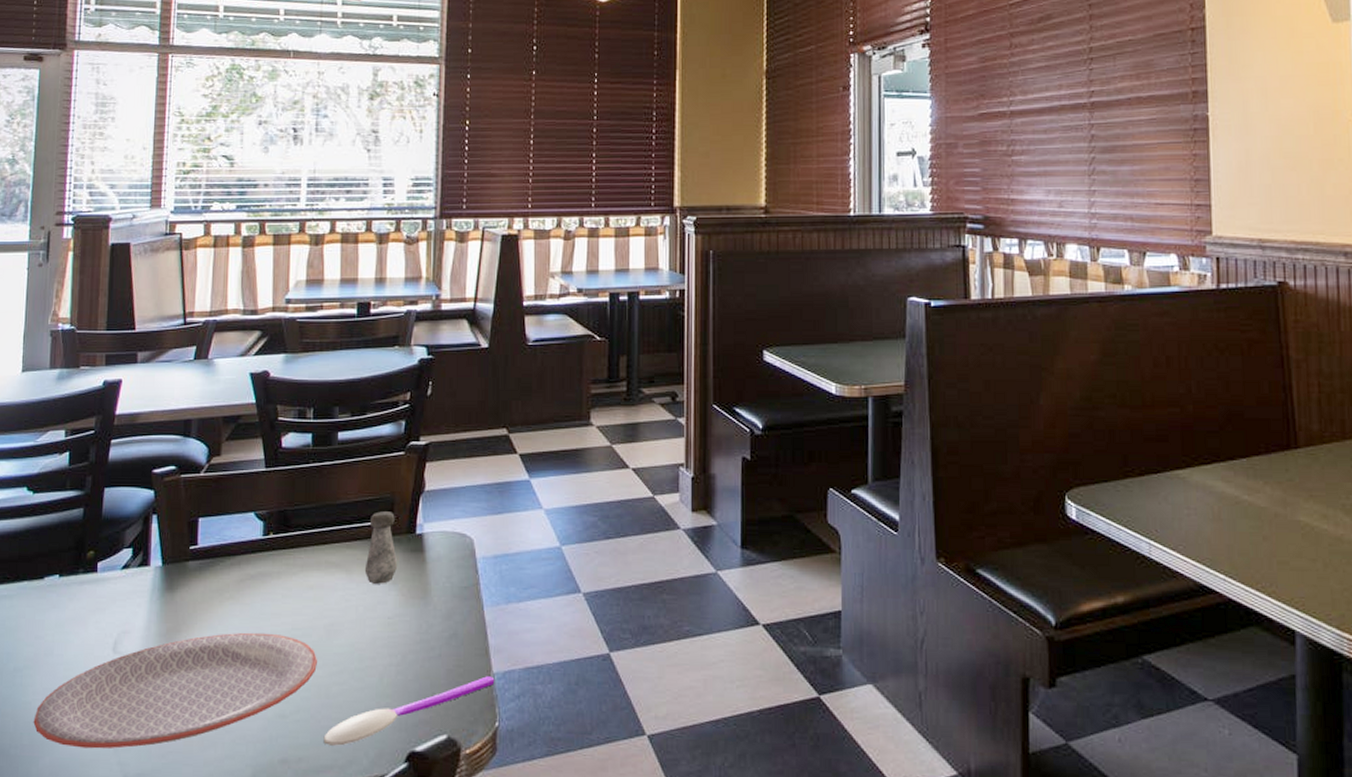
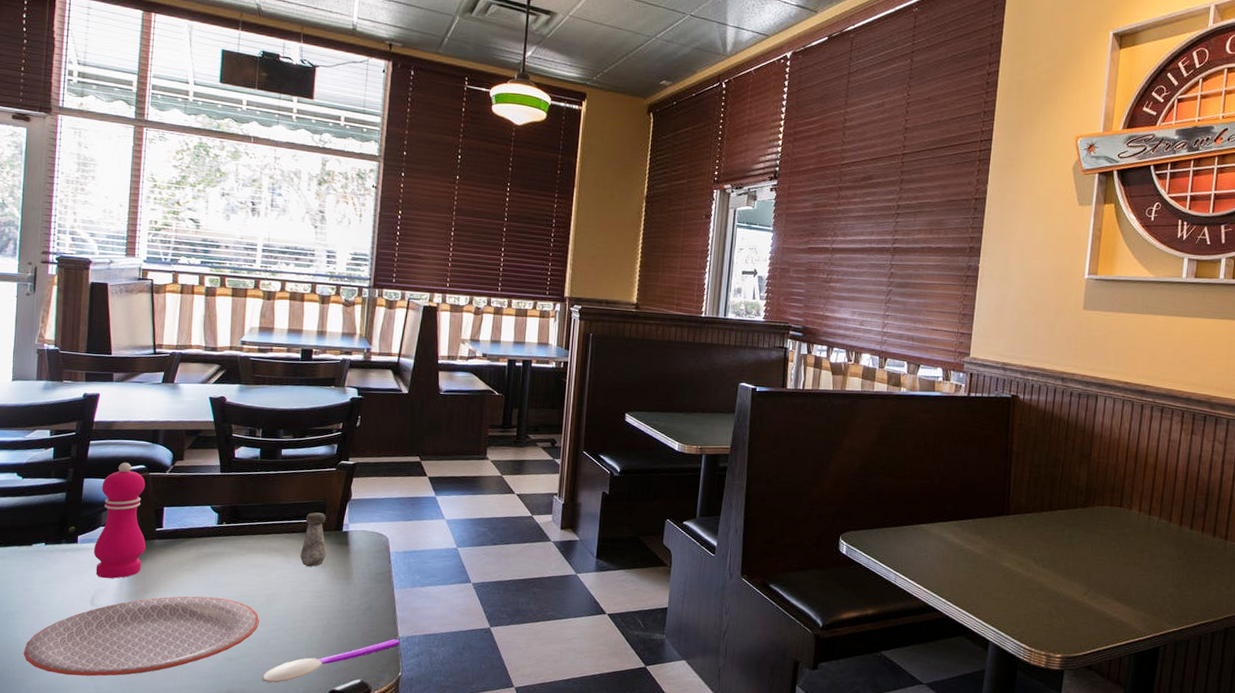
pepper mill: none [116,463,178,617] -> present [93,462,146,579]

